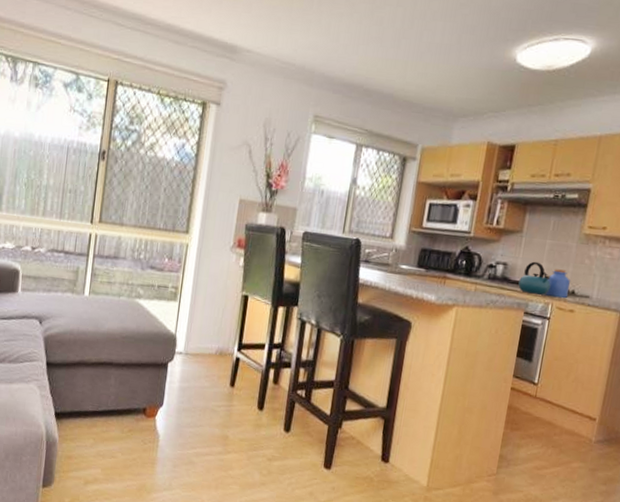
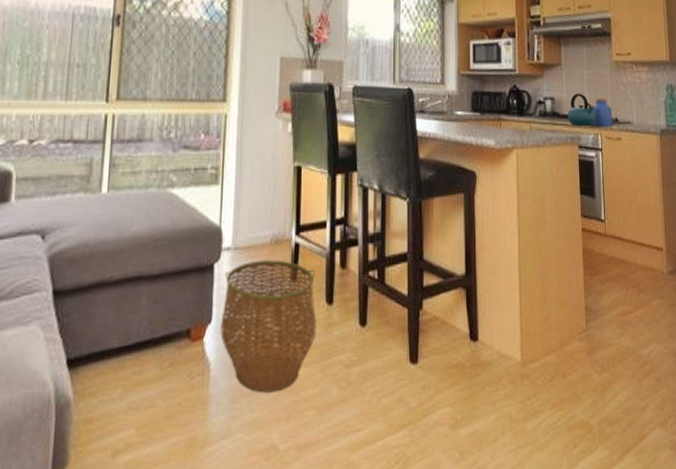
basket: none [169,365,252,467] -> present [220,260,317,393]

